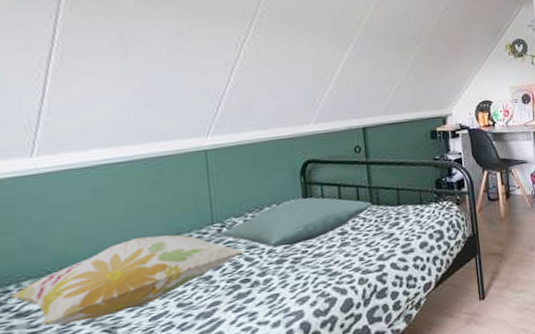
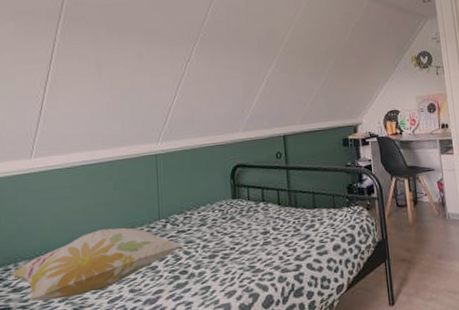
pillow: present [219,197,372,247] -> none [164,199,290,243]

